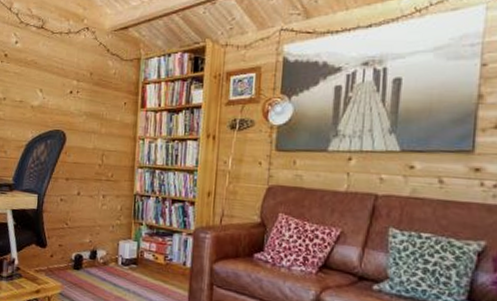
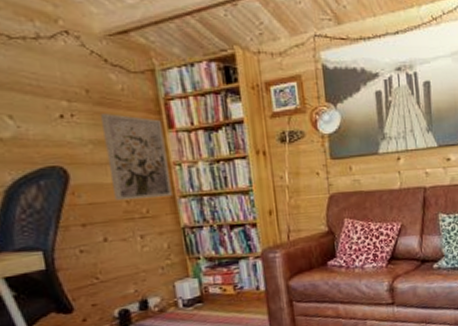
wall art: none [92,92,138,165] -> present [99,113,174,201]

